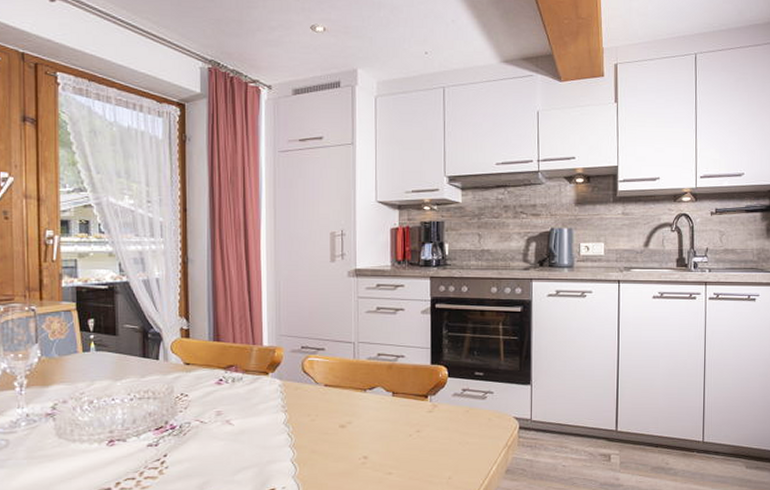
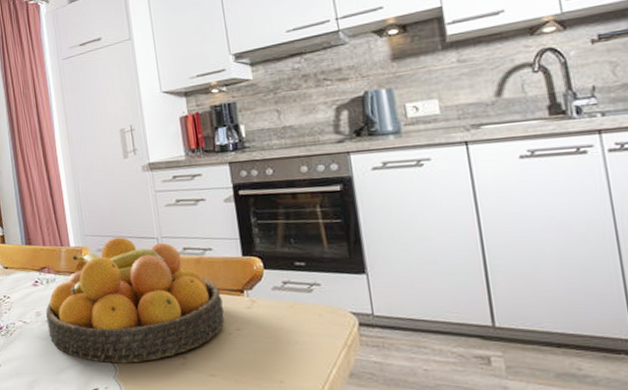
fruit bowl: none [228,340,407,464] -> present [46,237,225,364]

